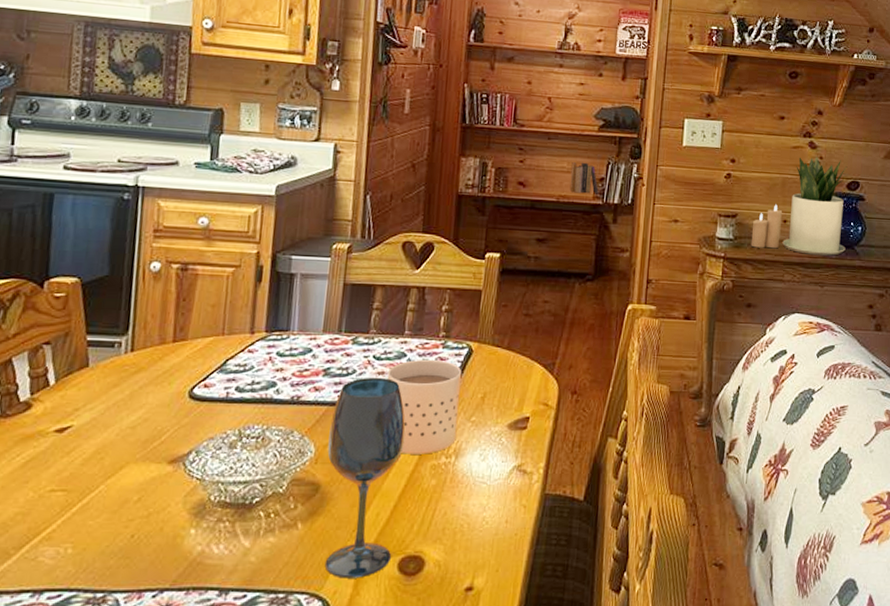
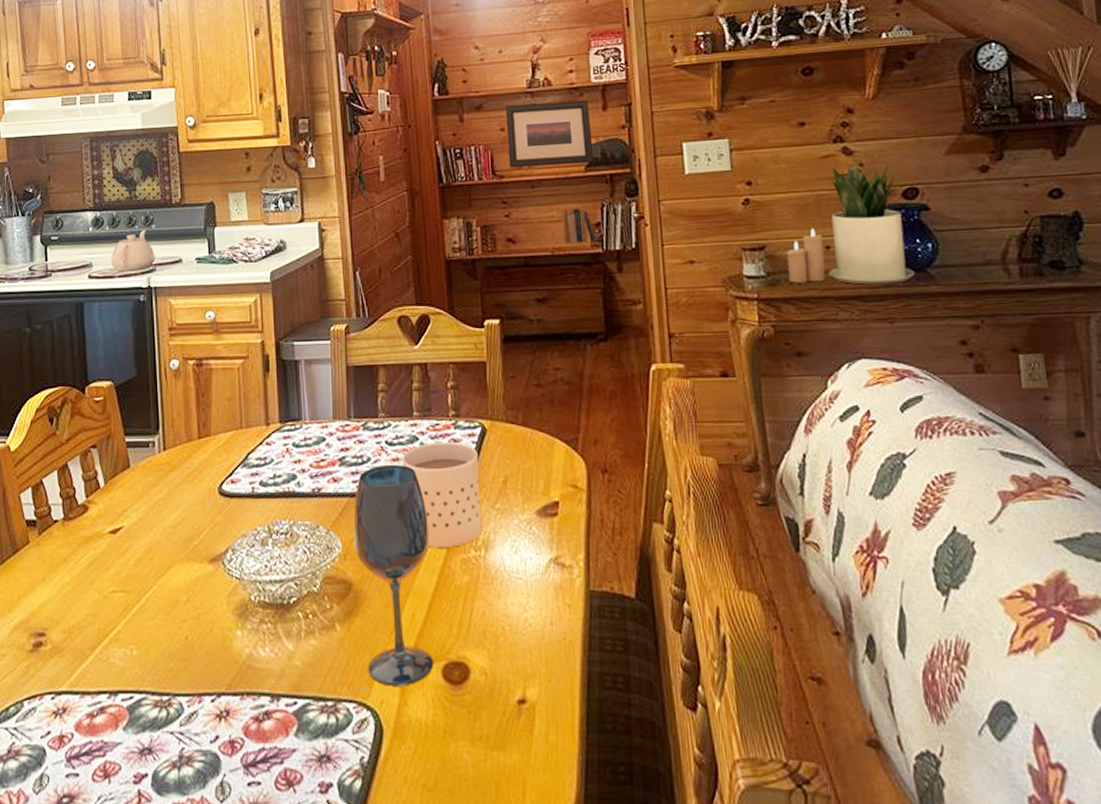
teapot: none [93,127,148,168] -> present [111,230,155,272]
picture frame: none [530,61,611,125] -> present [505,100,594,168]

